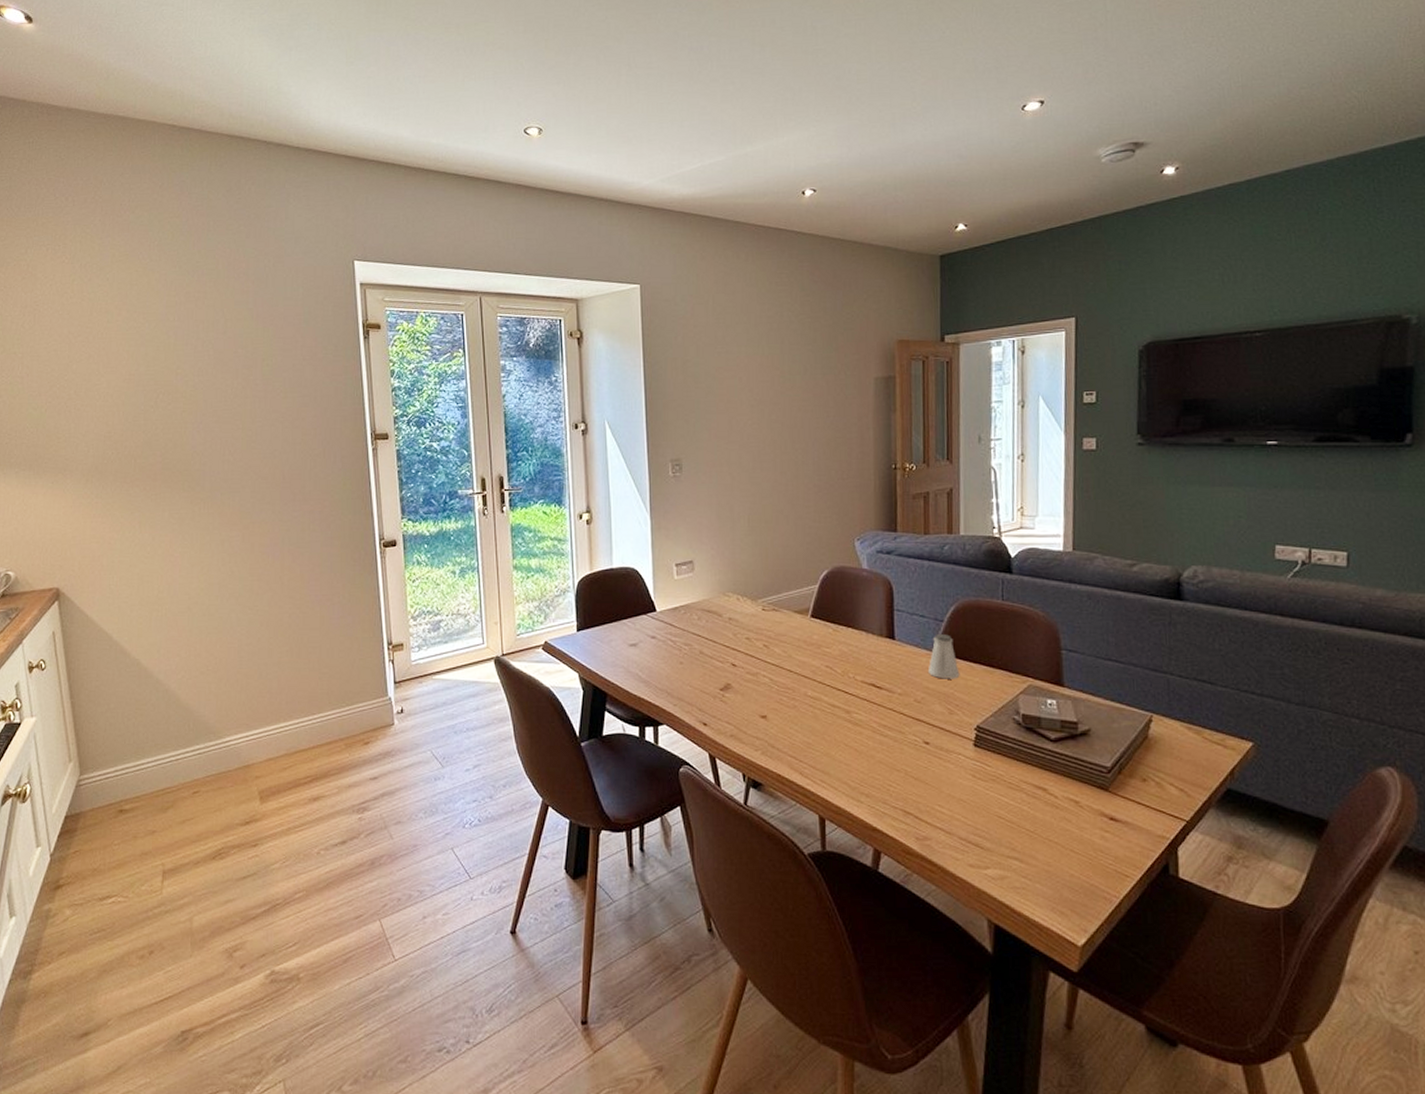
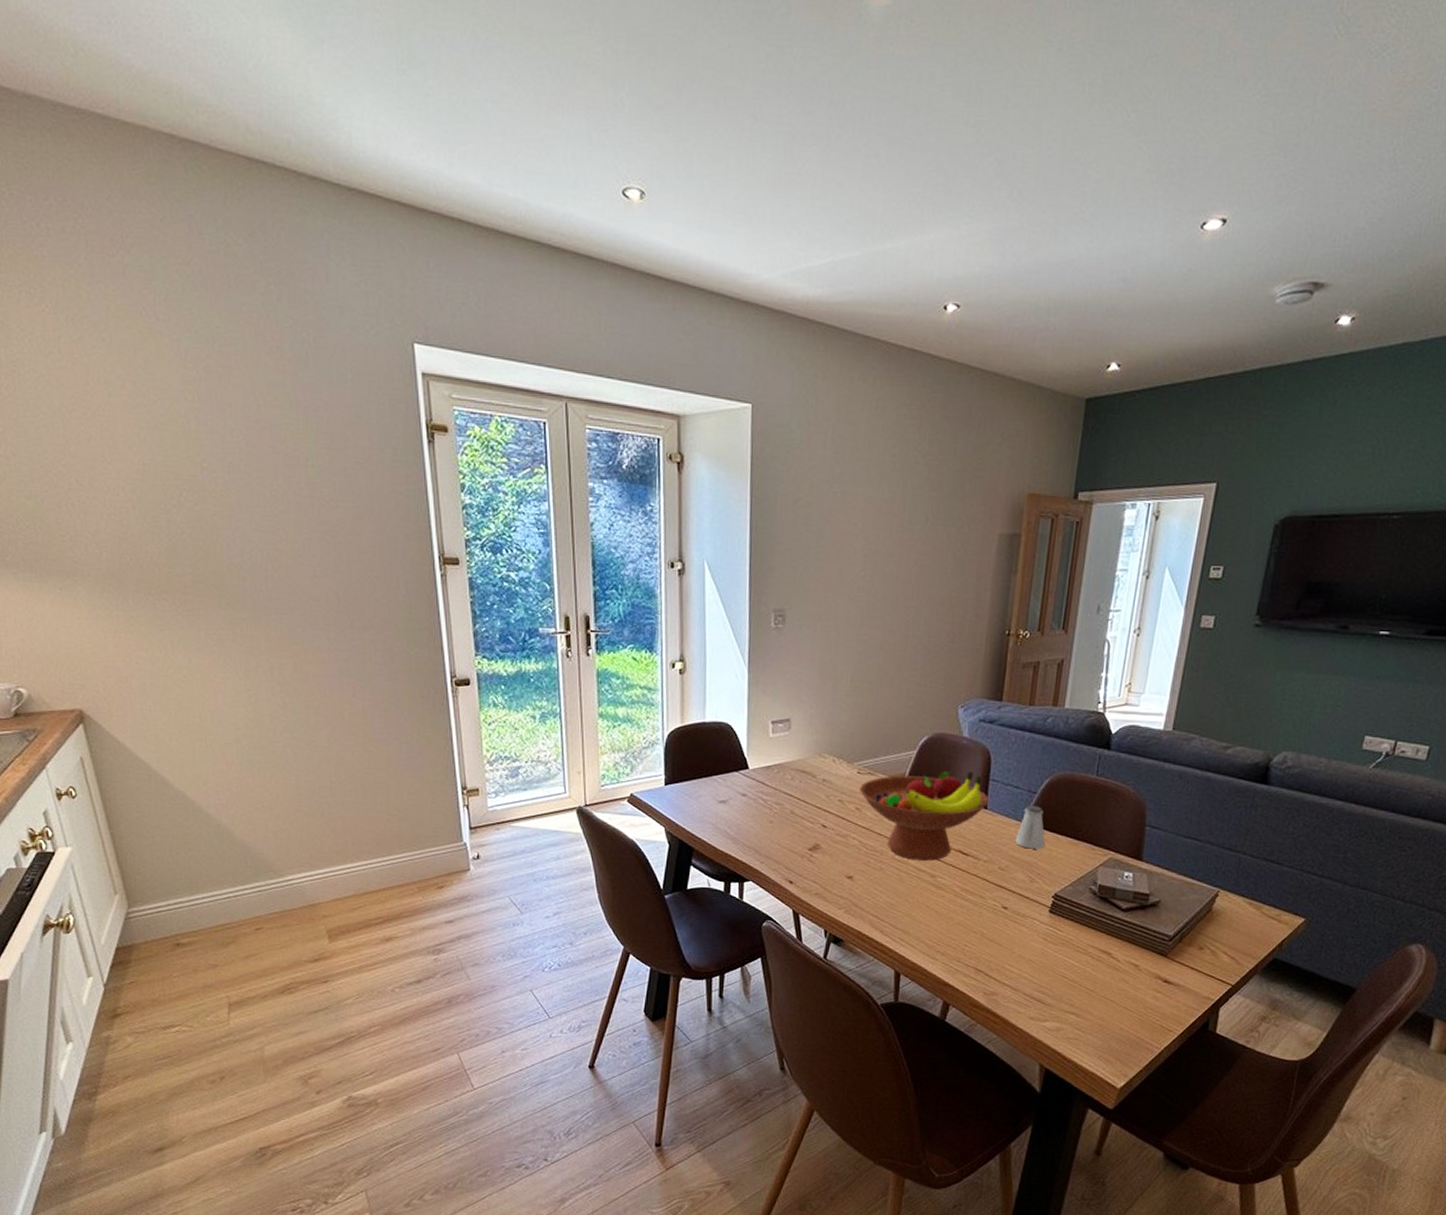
fruit bowl: none [766,603,896,696] -> present [860,770,990,861]

